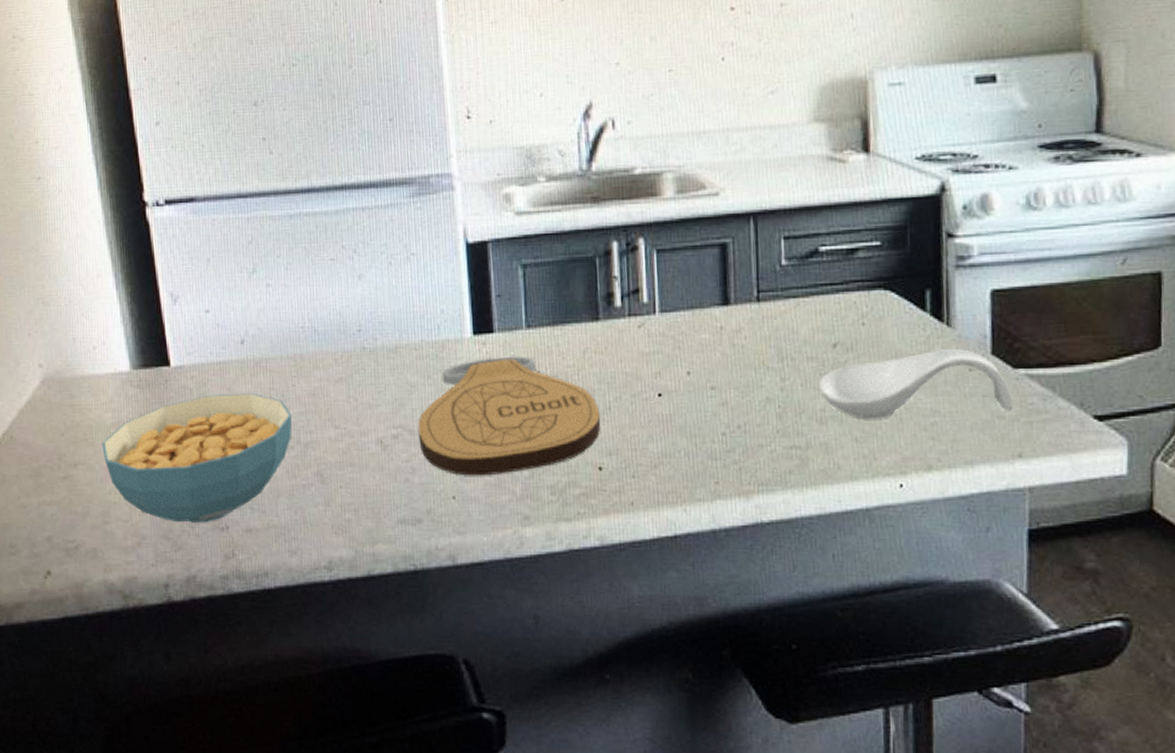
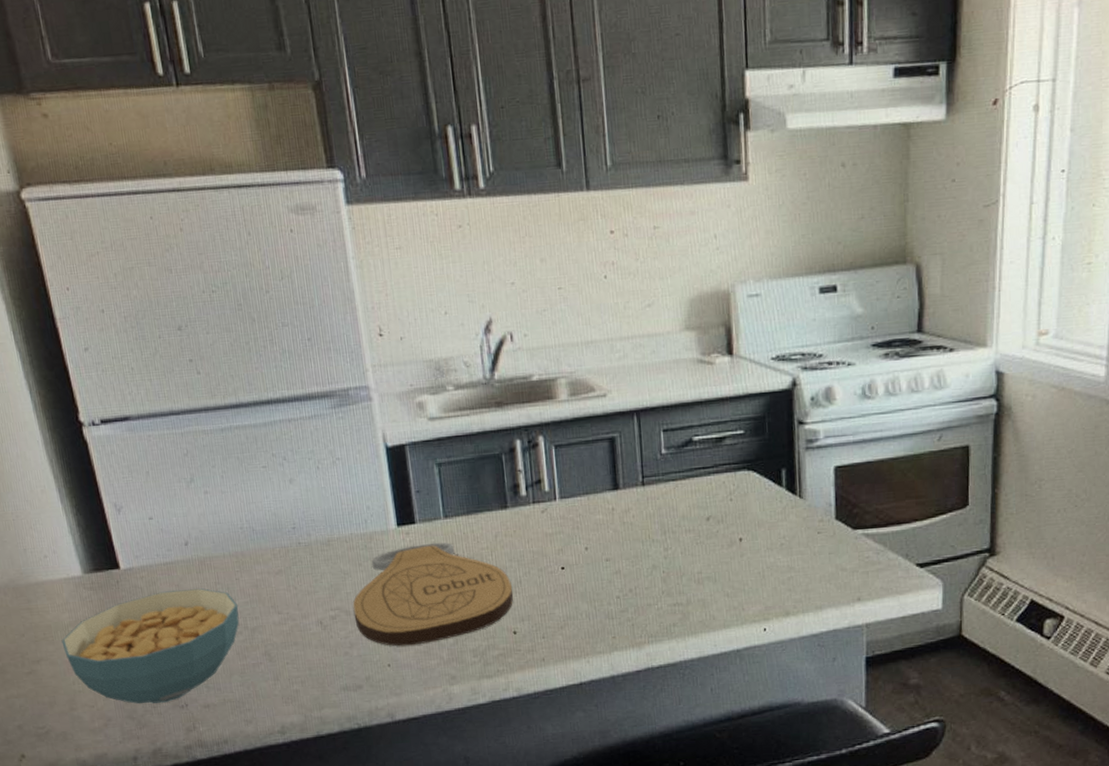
spoon rest: present [818,349,1012,420] -> none [695,516,852,578]

